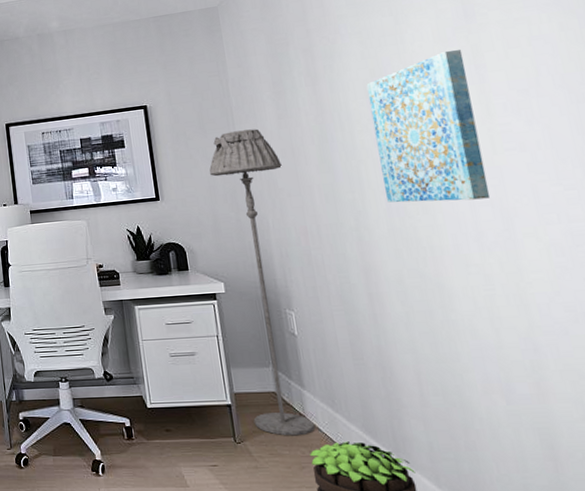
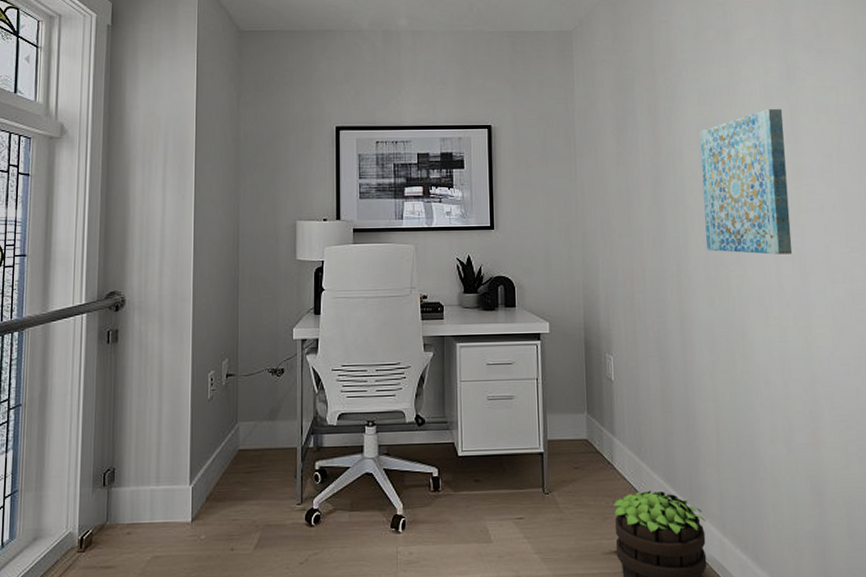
floor lamp: present [209,129,315,436] -> none [546,163,621,486]

